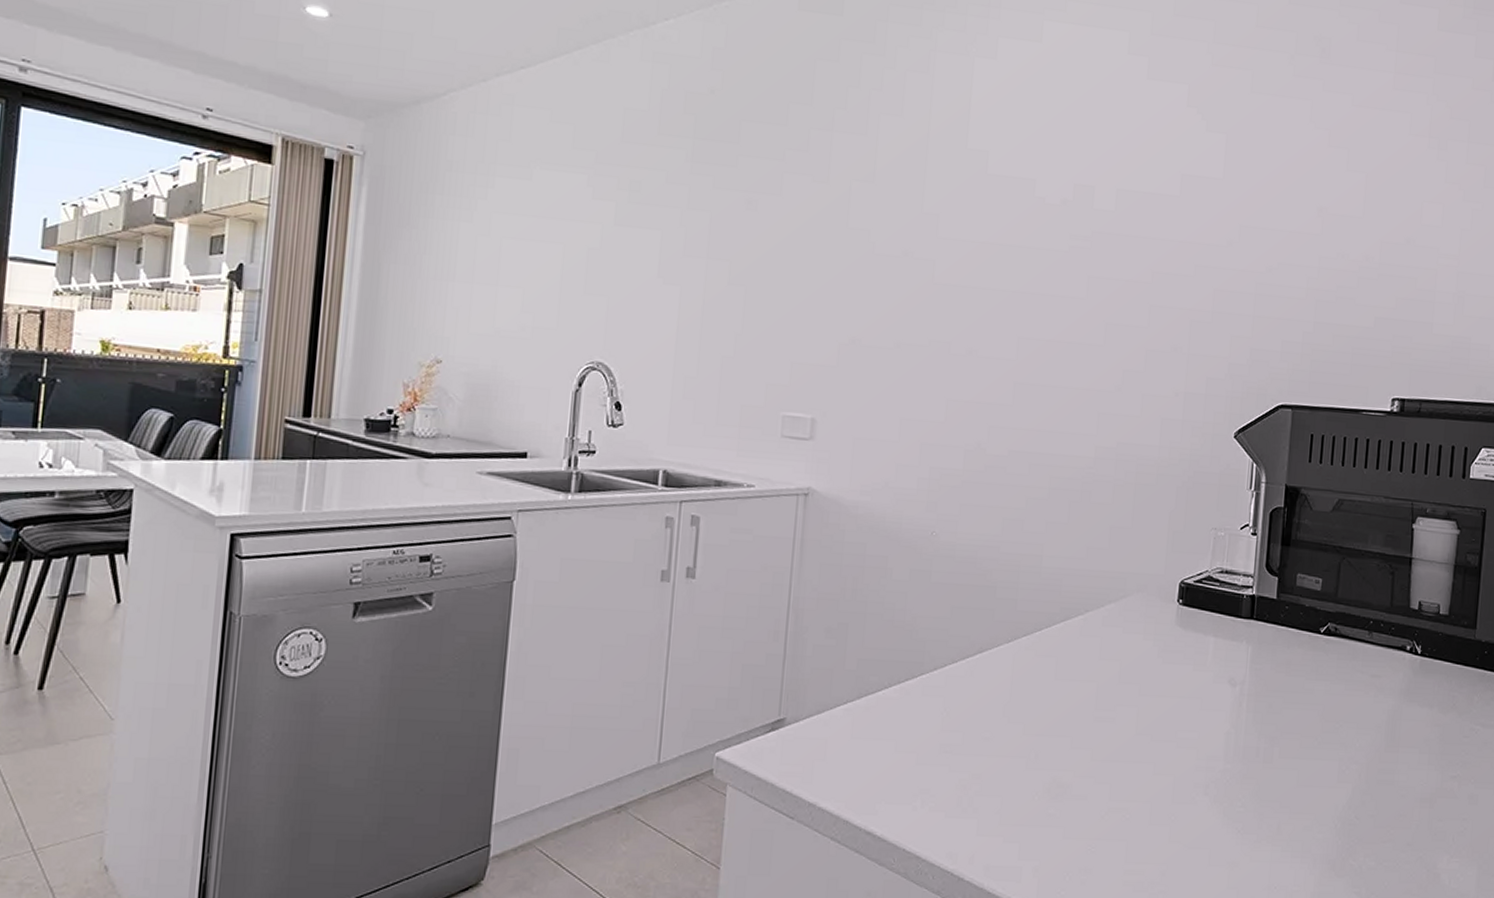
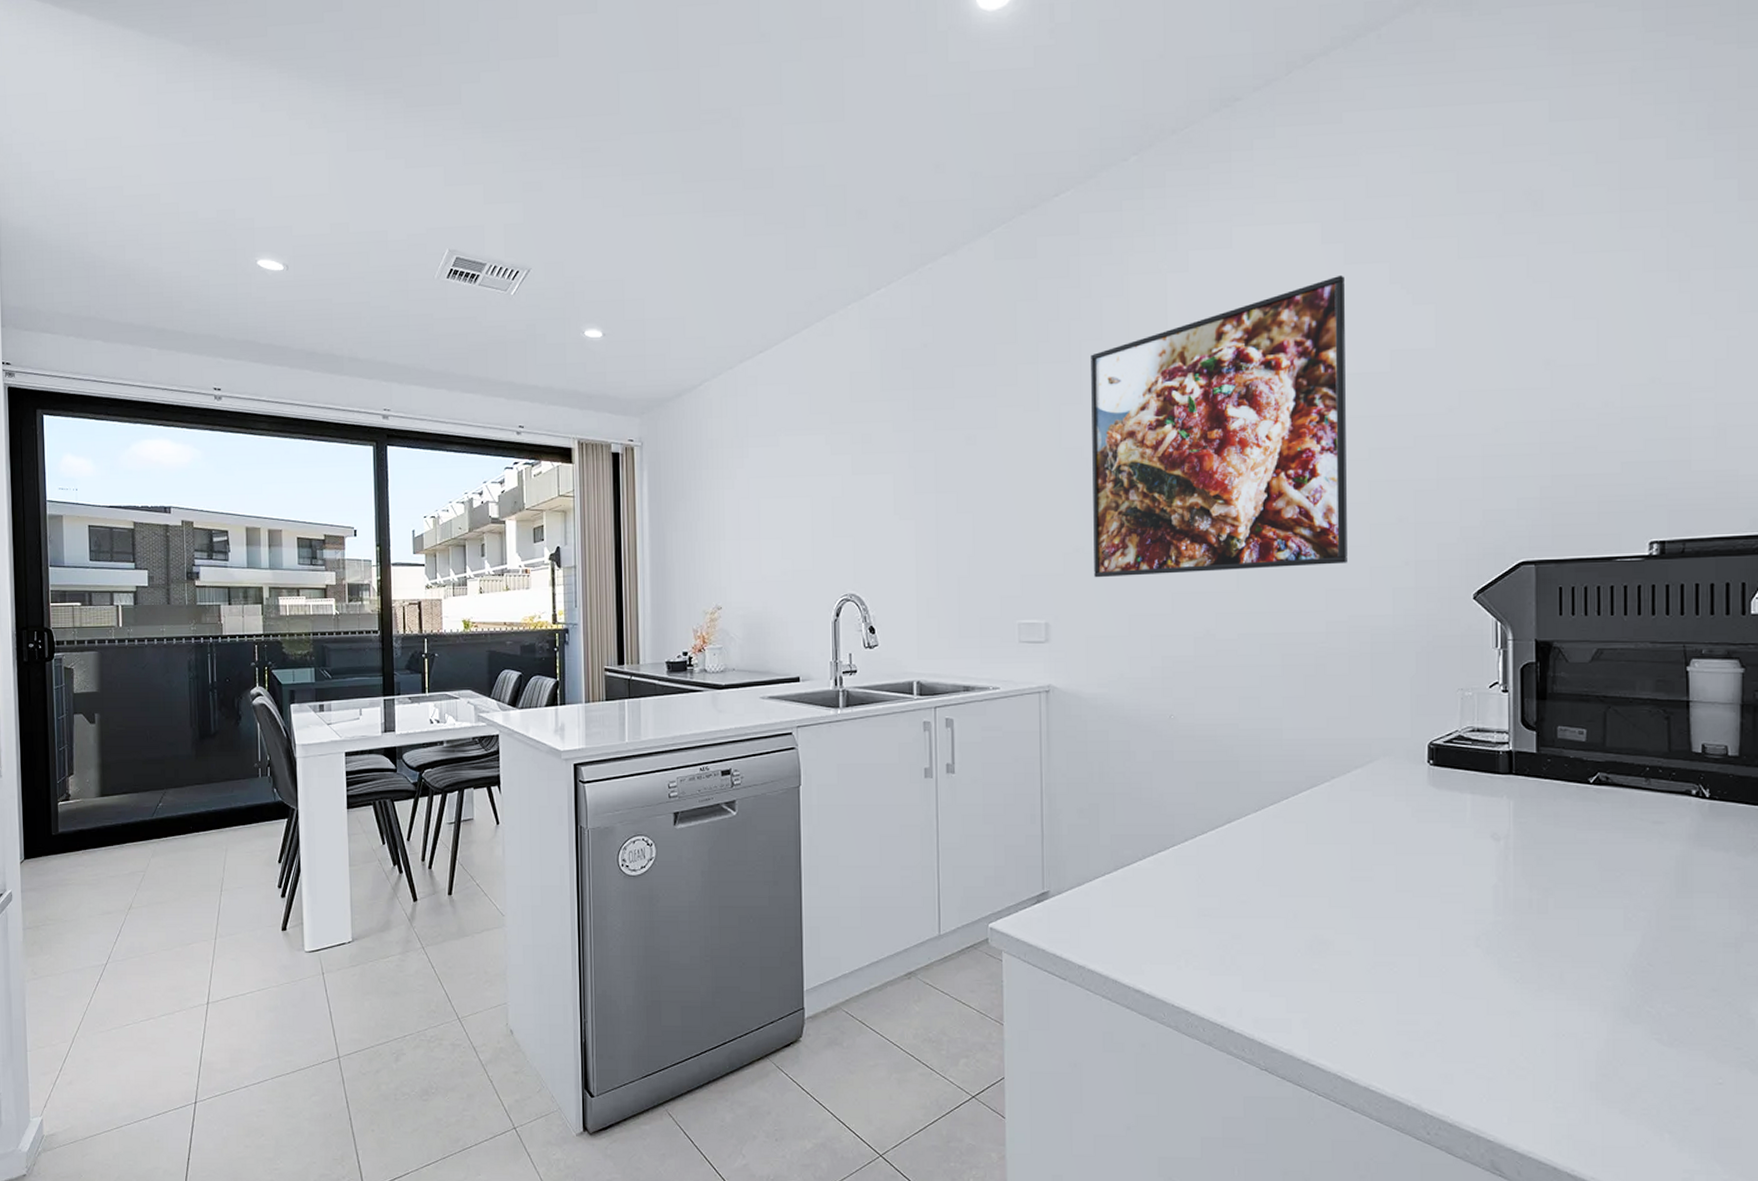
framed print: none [869,89,1146,388] -> present [1091,274,1347,578]

